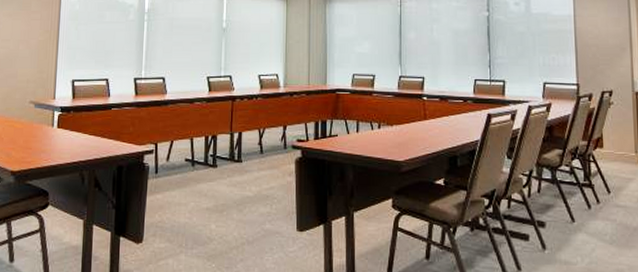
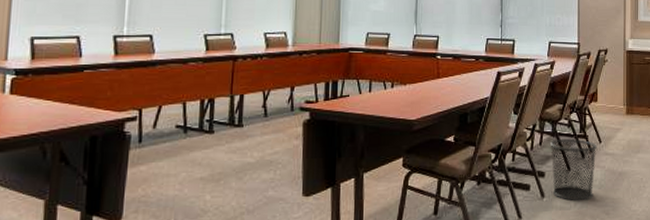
waste bin: none [549,188,606,255] -> present [549,139,597,200]

